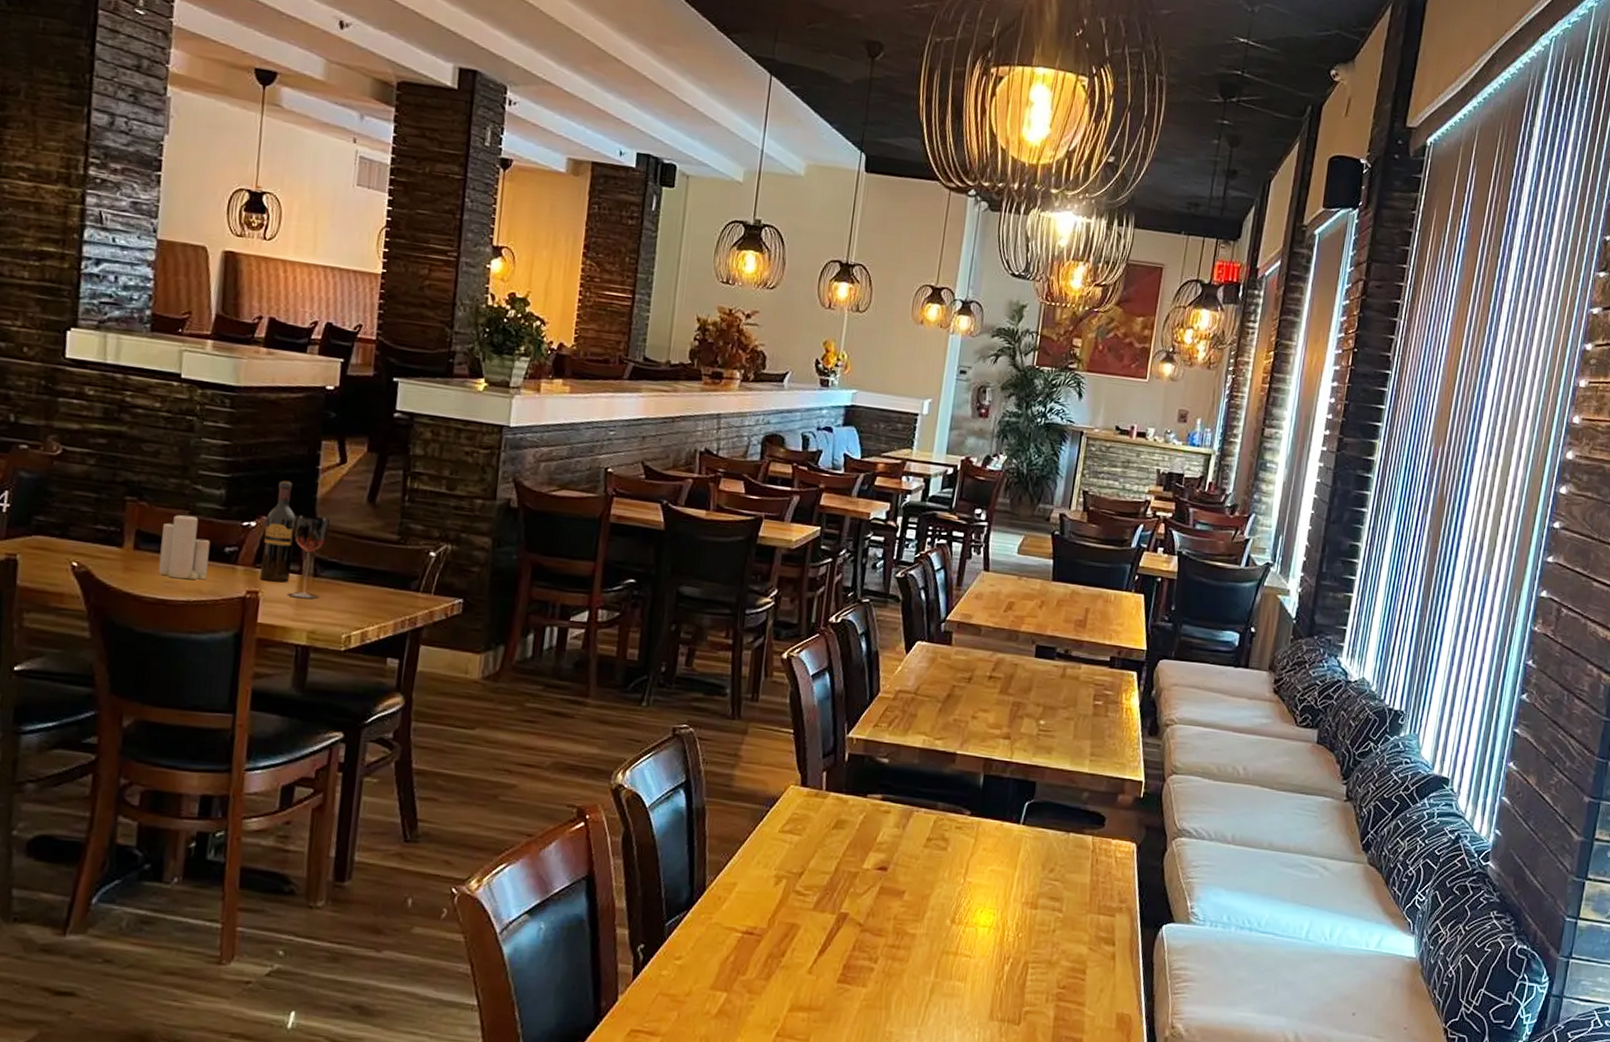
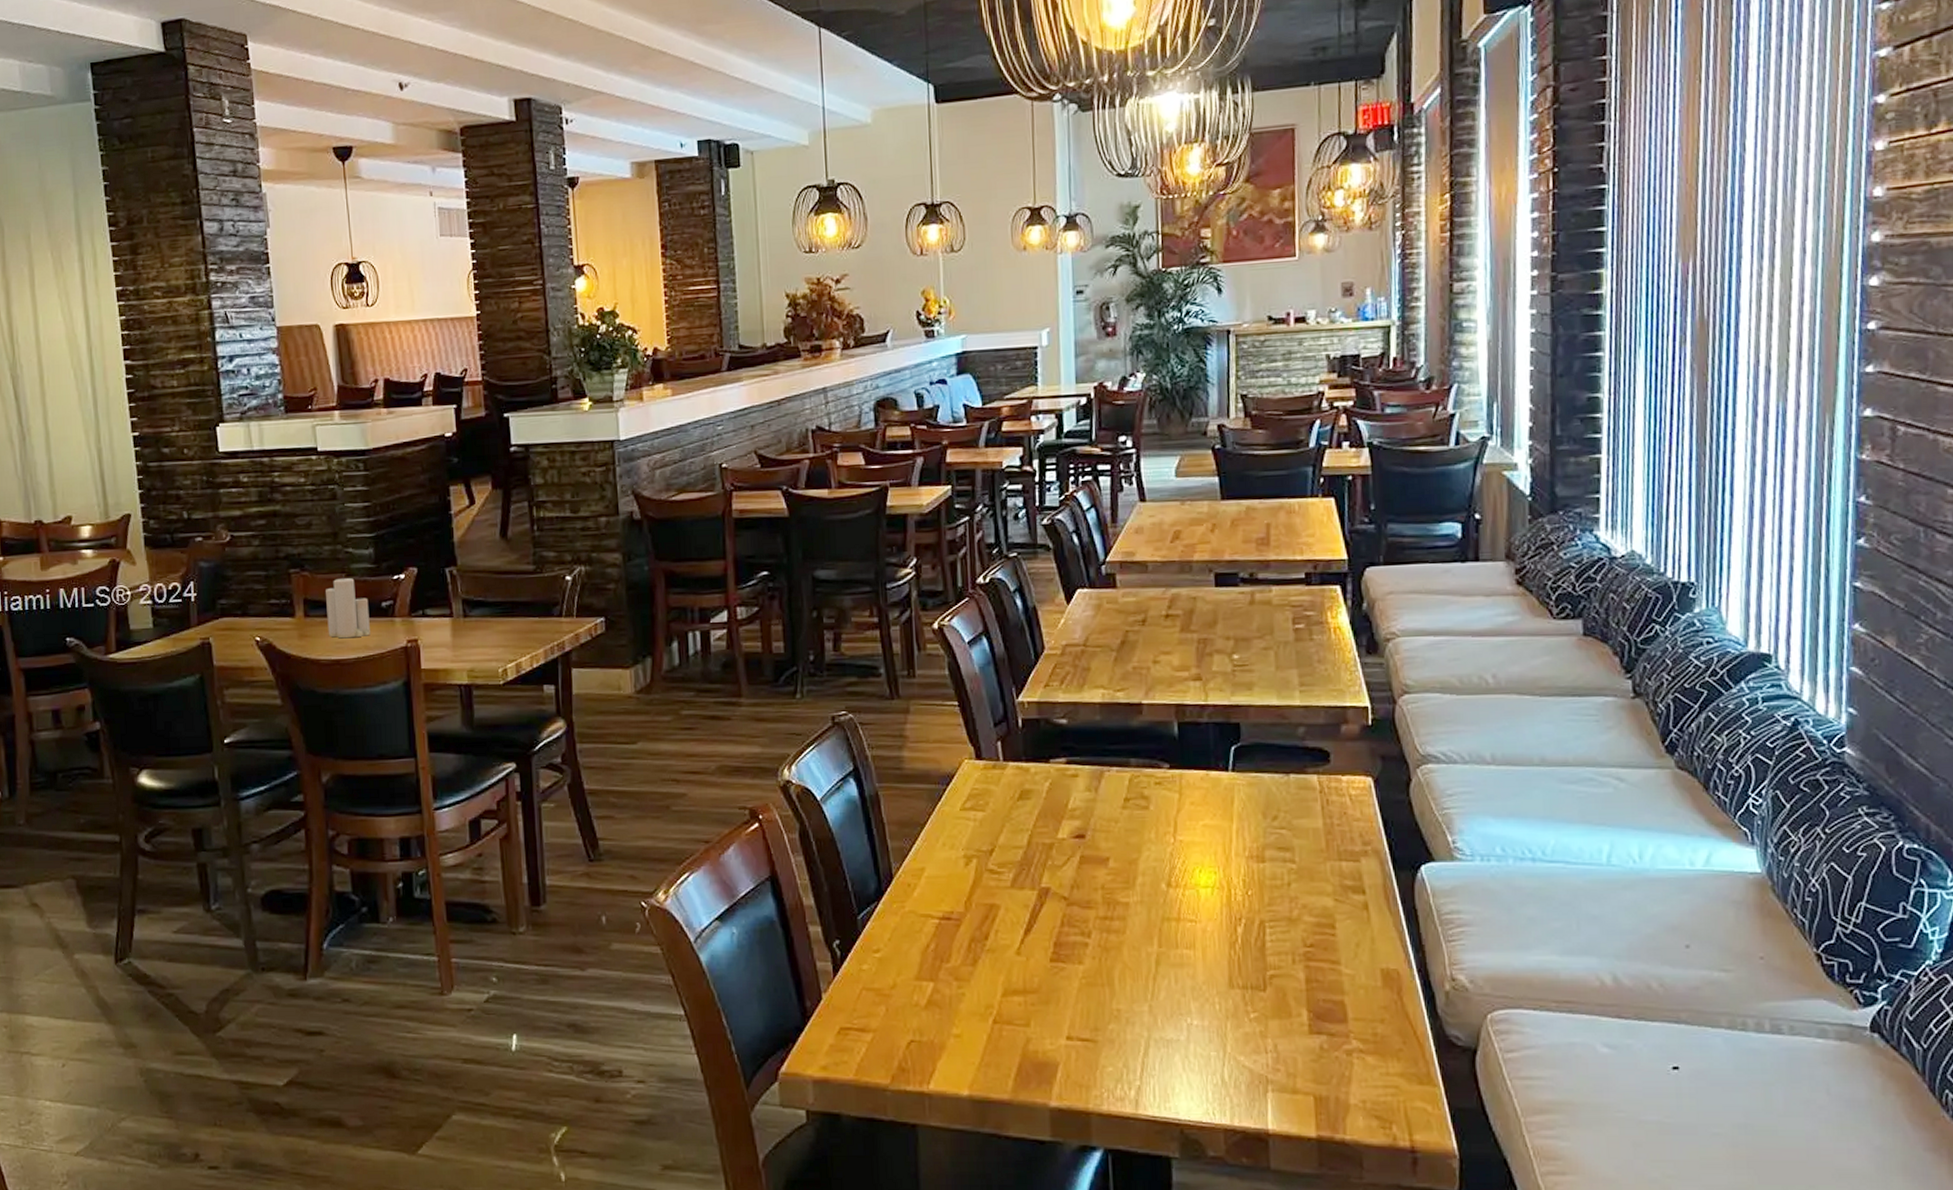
wine bottle: present [259,480,297,584] -> none [413,530,442,630]
wineglass: present [287,515,330,600] -> none [438,559,472,640]

